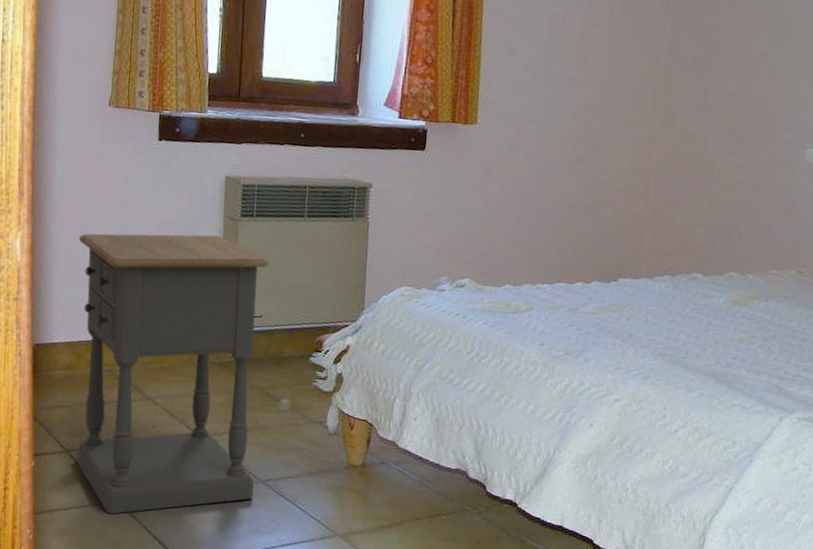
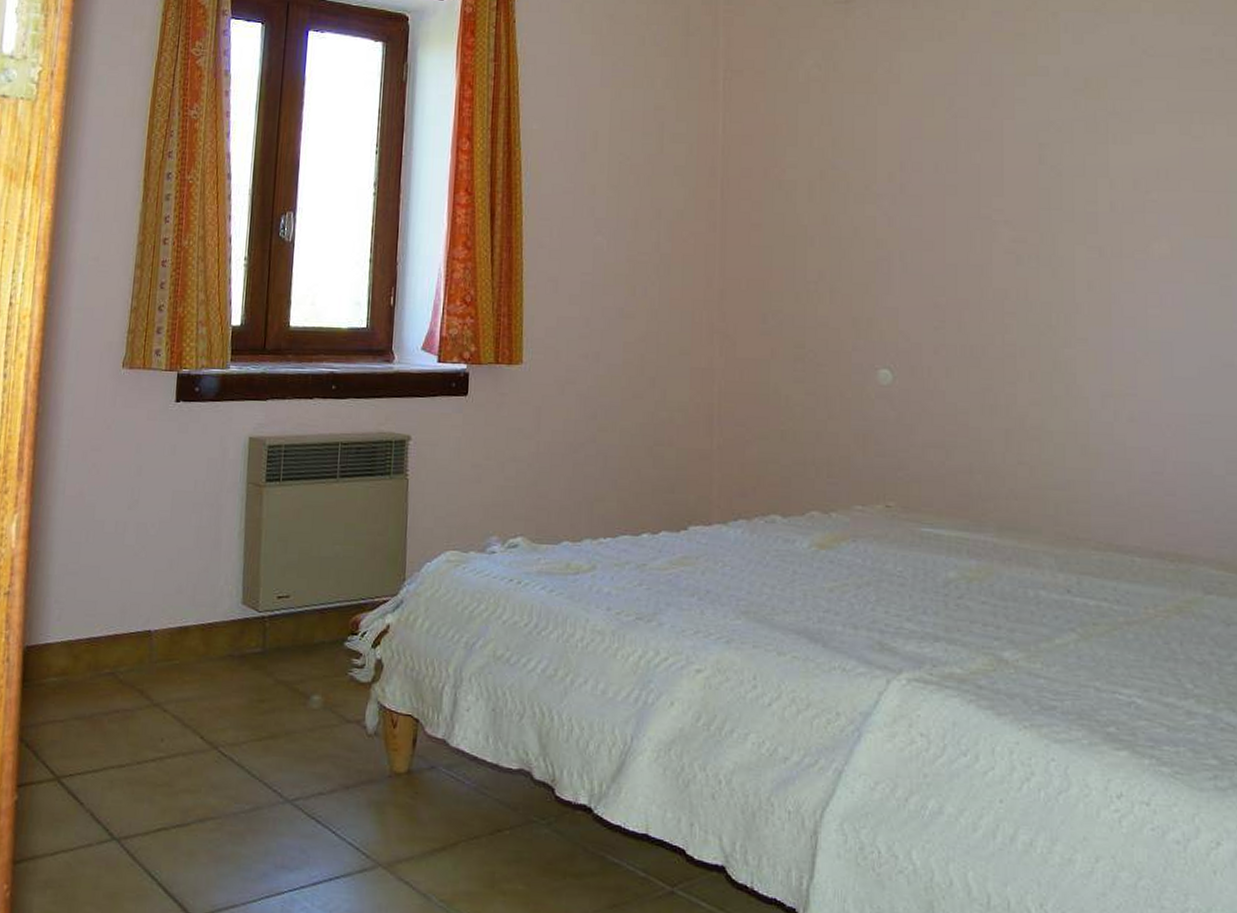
nightstand: present [76,233,269,514] -> none [68,504,297,857]

